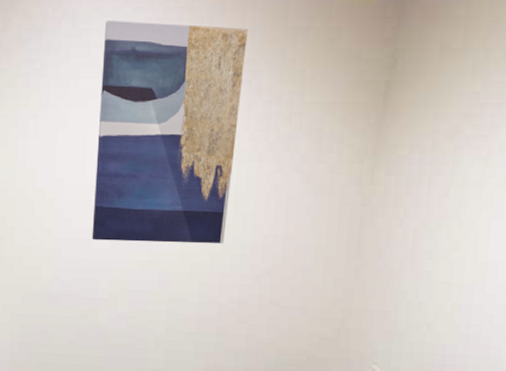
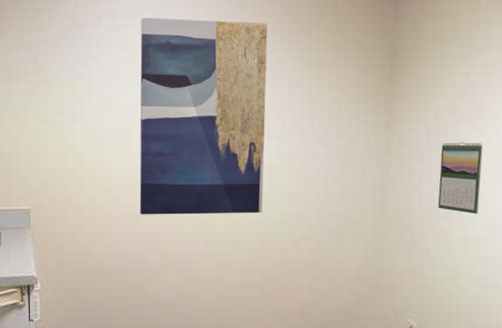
calendar: none [422,173,484,256] -> present [438,142,483,215]

